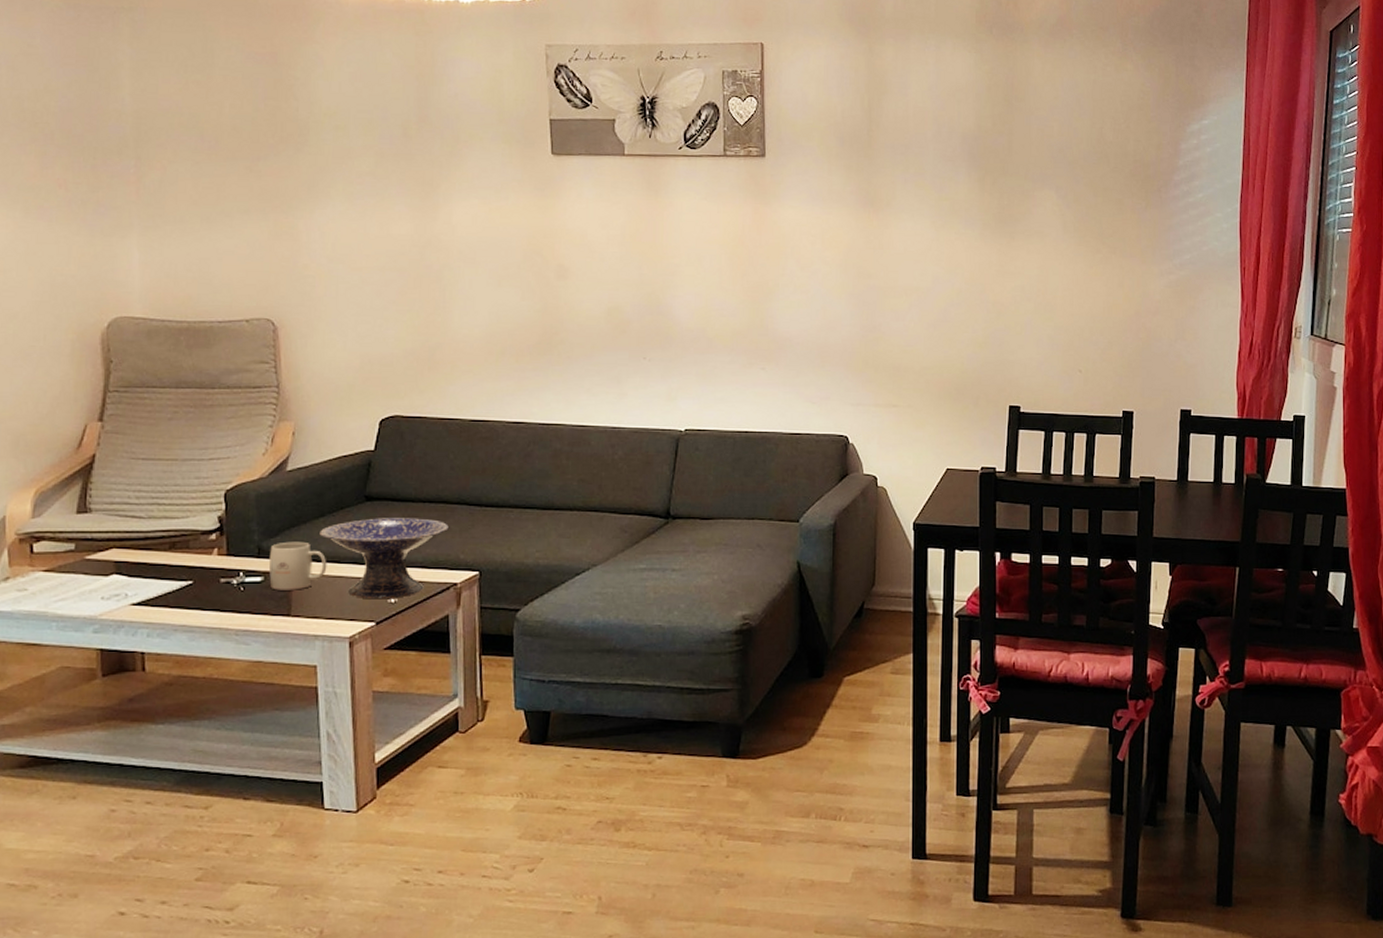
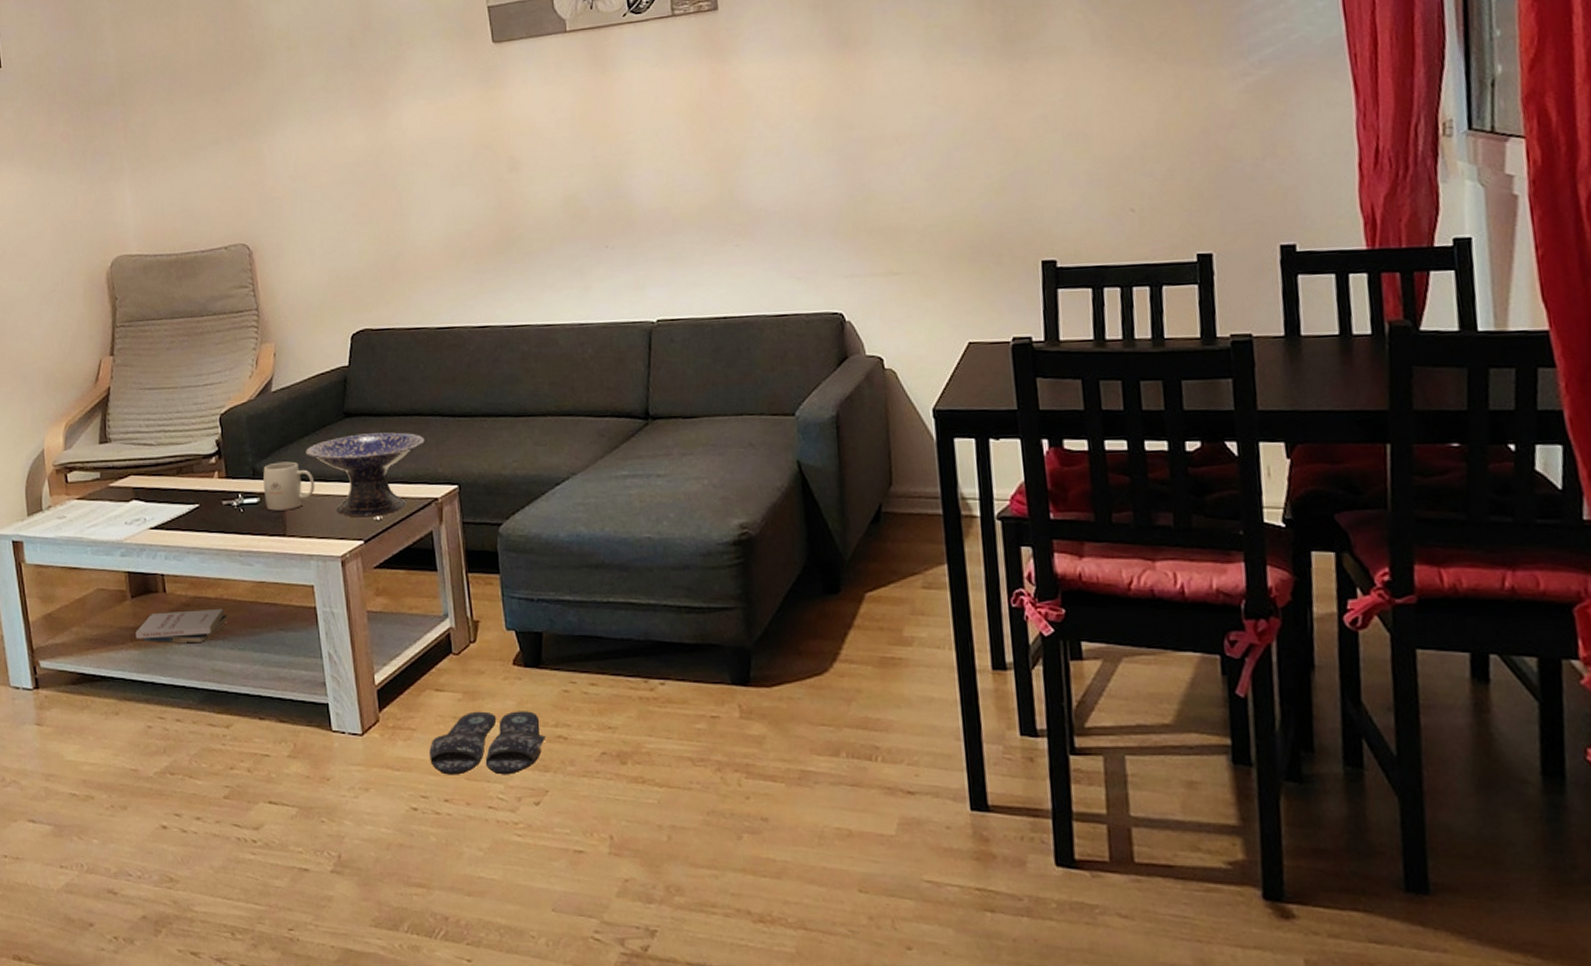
books: none [104,687,217,723] -> present [135,608,228,643]
slippers: none [426,785,546,848] -> present [429,711,547,775]

